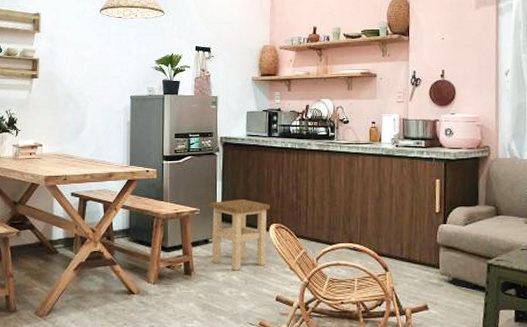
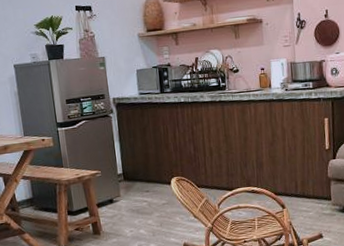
stool: present [209,200,271,271] -> none [109,157,171,225]

